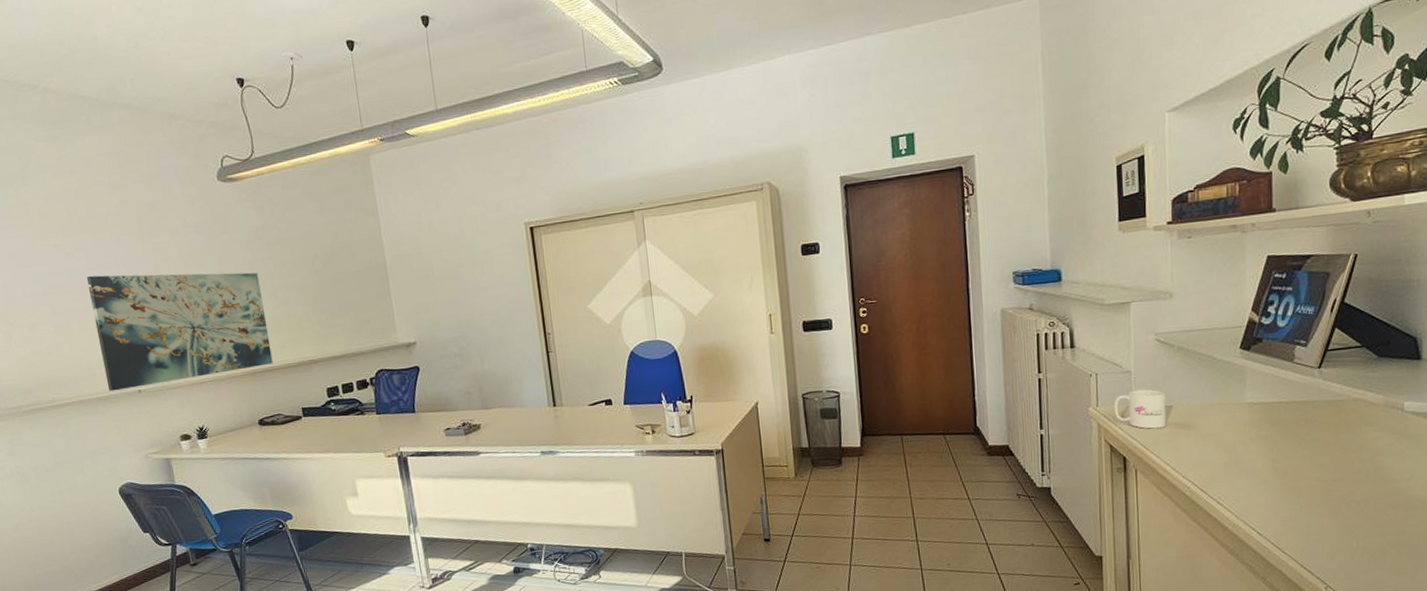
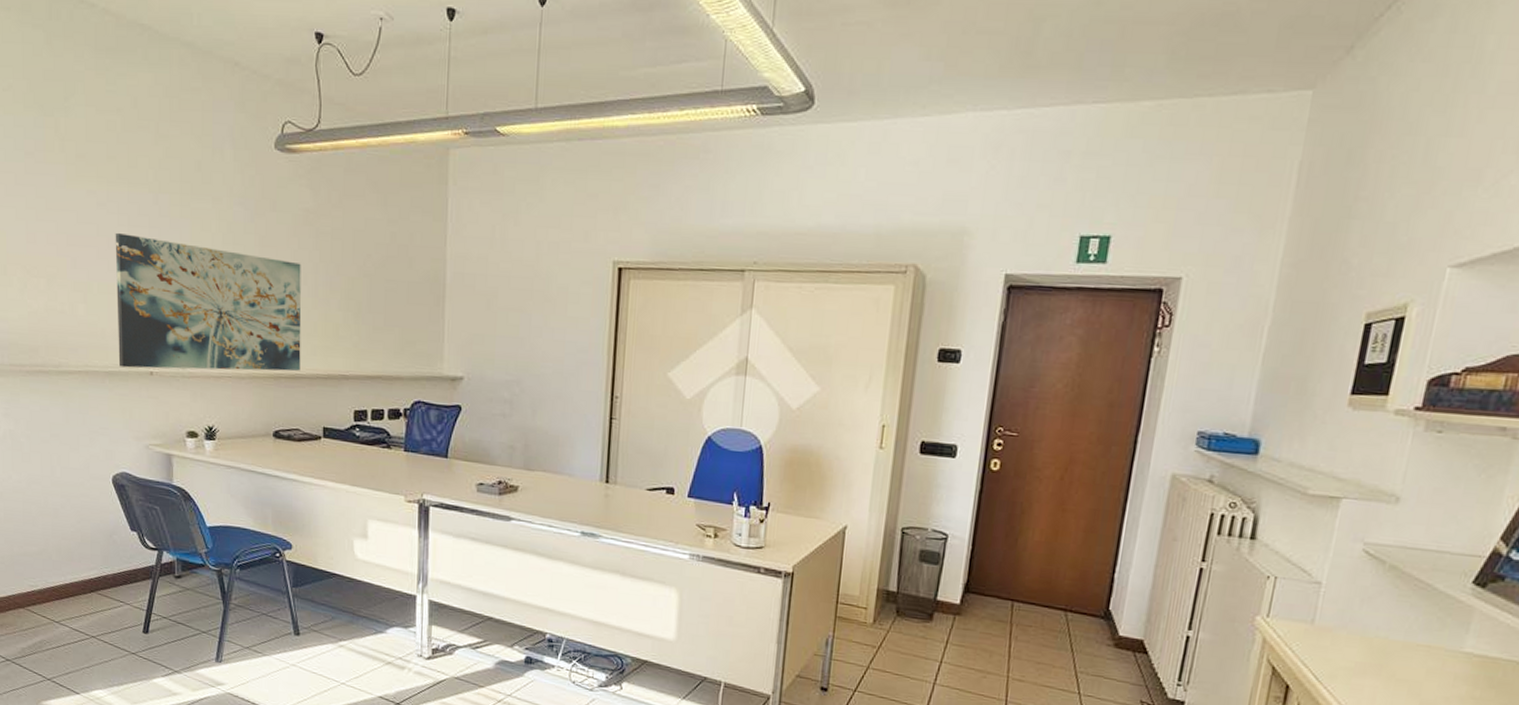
mug: present [1113,389,1167,429] -> none [1287,606,1360,660]

